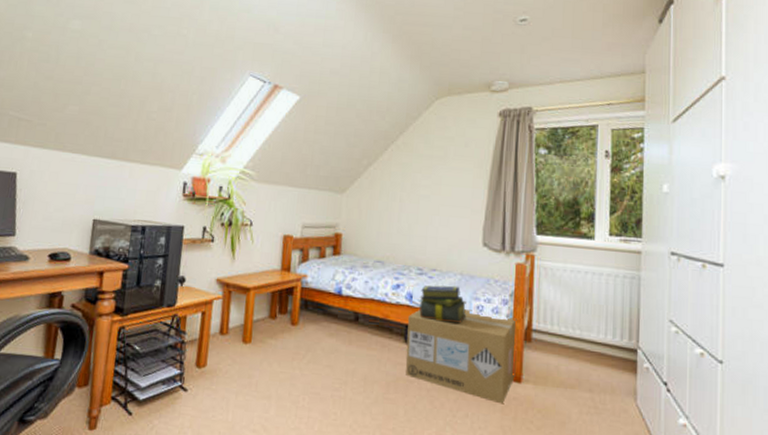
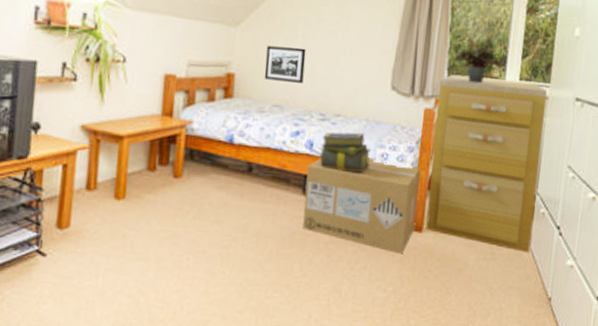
picture frame: none [367,209,404,241] -> present [264,45,306,83]
filing cabinet: none [524,231,640,409] -> present [425,74,548,253]
potted plant: none [540,206,589,239] -> present [452,48,501,84]

